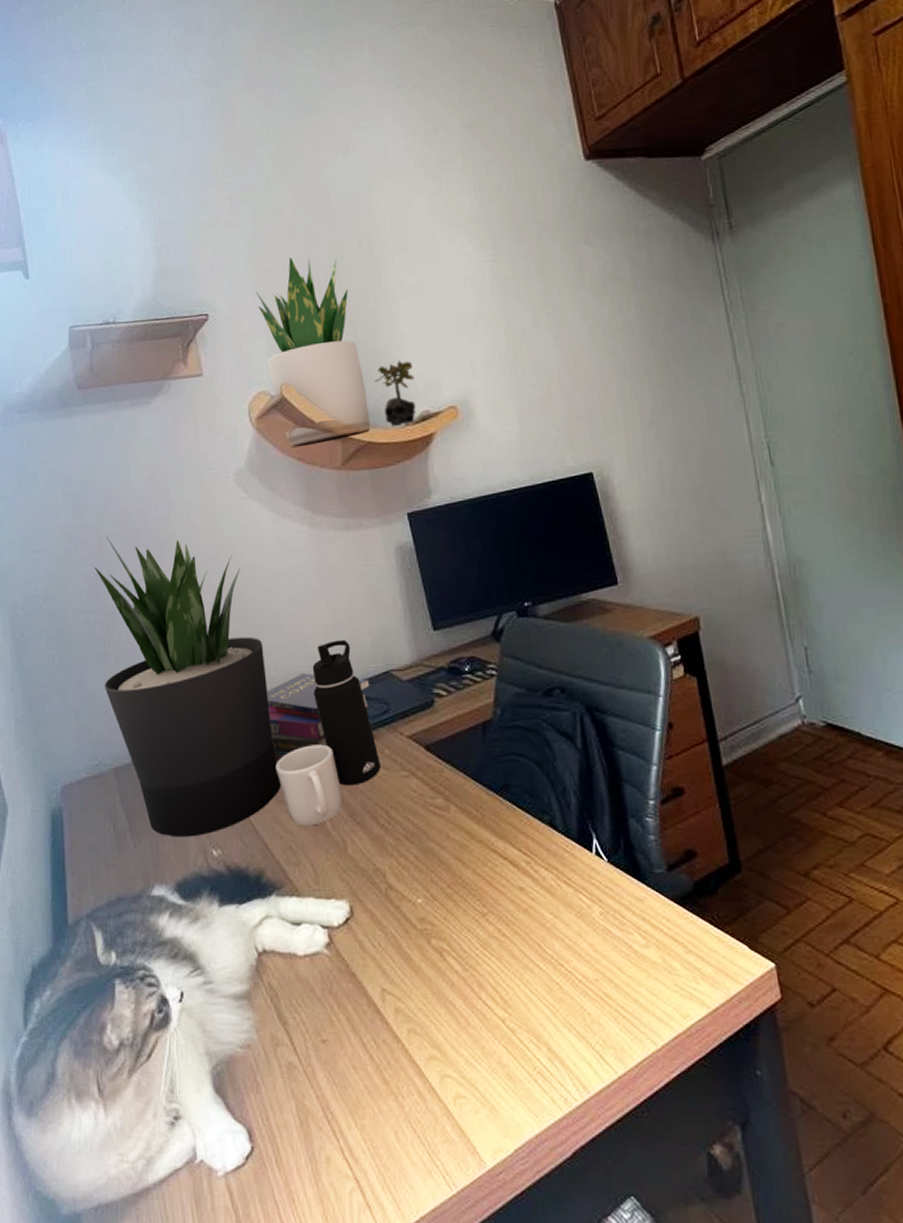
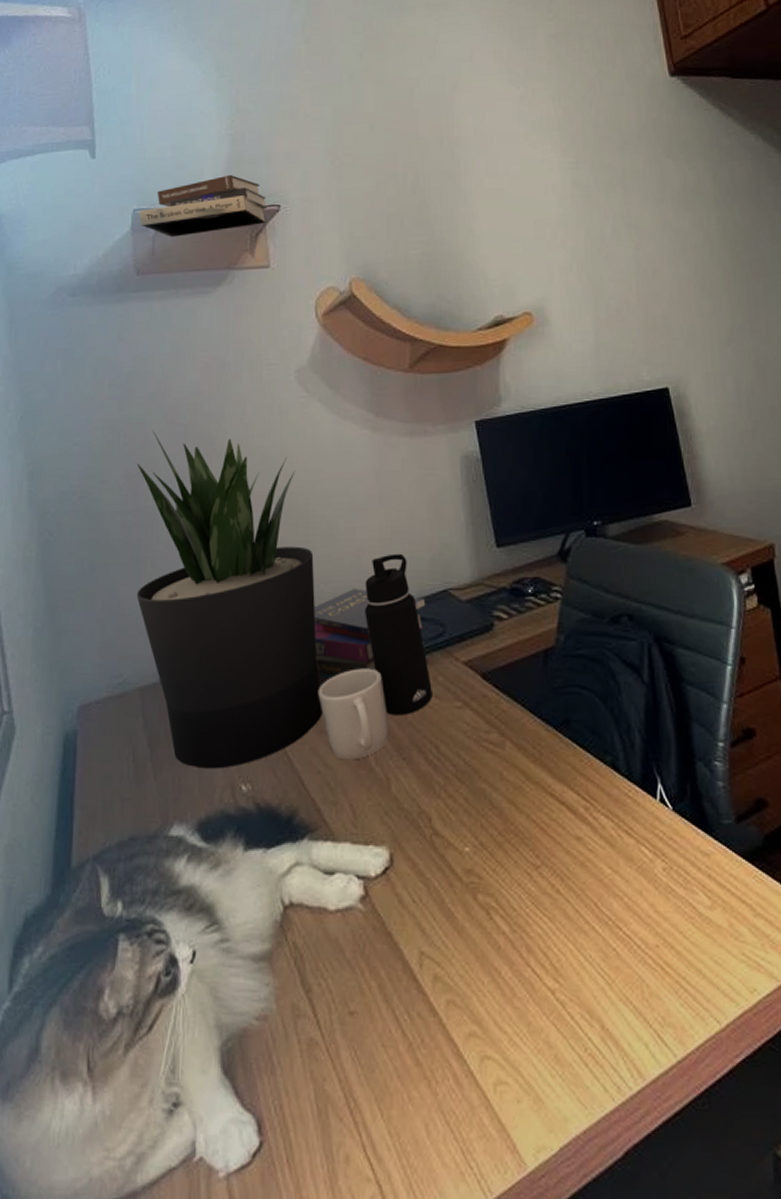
books: none [74,286,197,352] -> present [138,174,268,238]
planter: present [255,258,371,448] -> none [331,153,442,347]
succulent plant: present [374,361,416,427] -> none [448,263,490,331]

